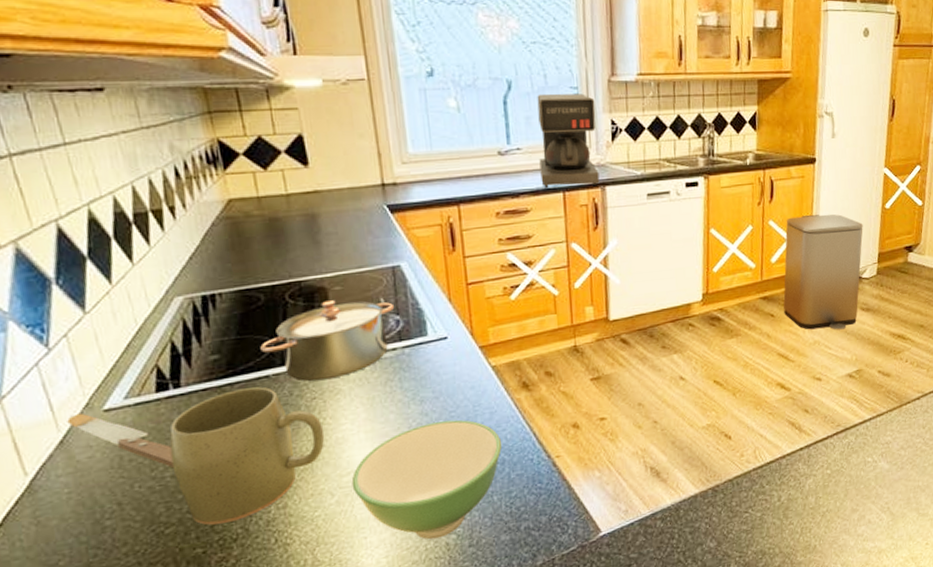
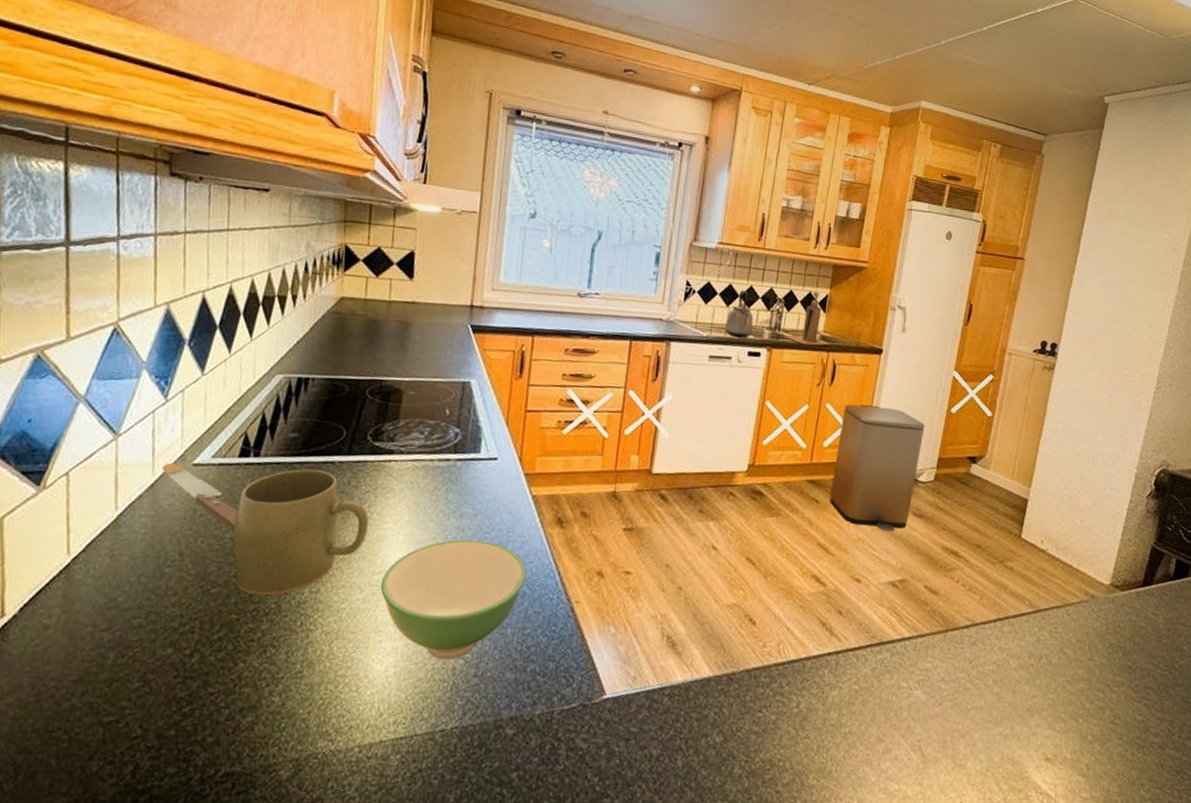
cooking pot: present [260,299,395,381] -> none [333,401,457,477]
coffee maker: present [537,93,600,189] -> none [611,247,675,340]
kettle: none [658,120,687,170] -> present [725,290,754,338]
soap dispenser: none [718,110,765,167] -> present [783,291,830,347]

